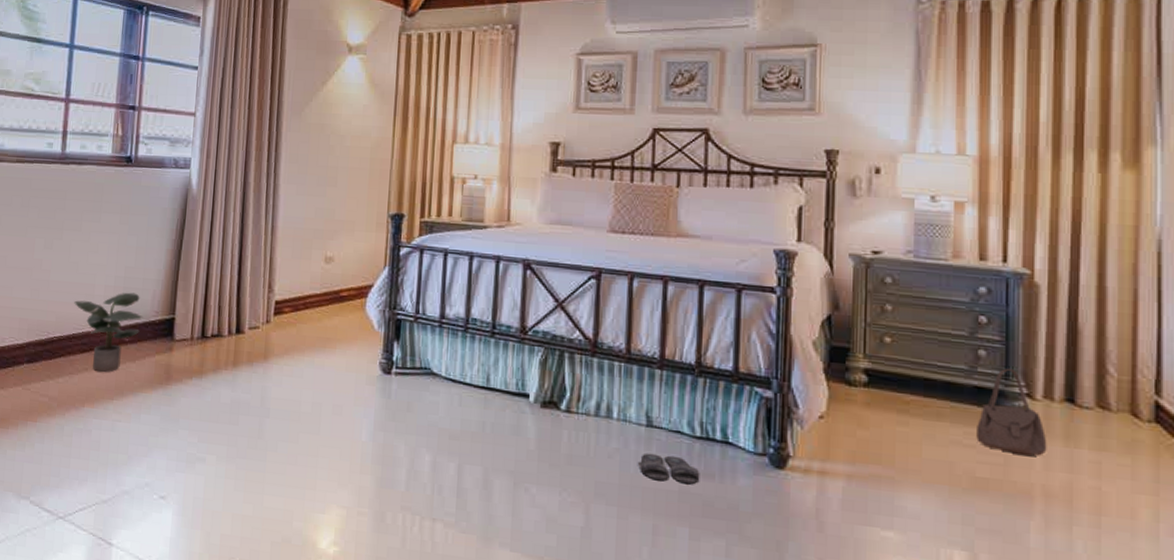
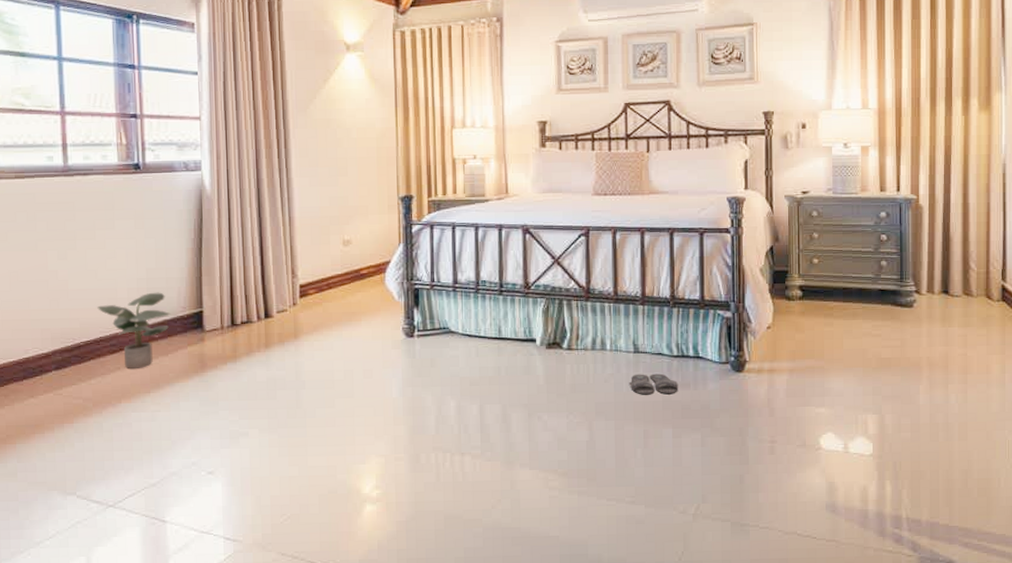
handbag: present [976,368,1047,457] -> none [881,272,930,338]

